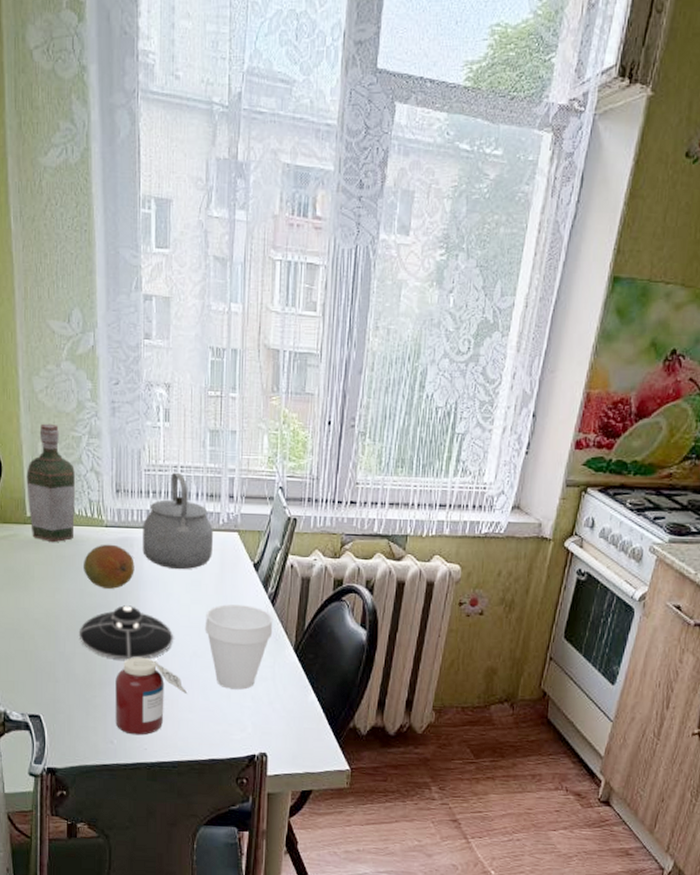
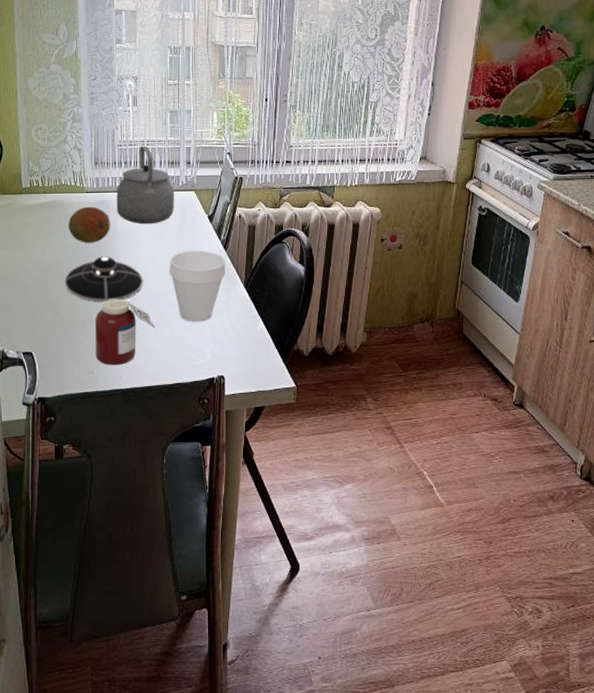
bottle: present [26,423,75,543] -> none [22,113,61,208]

